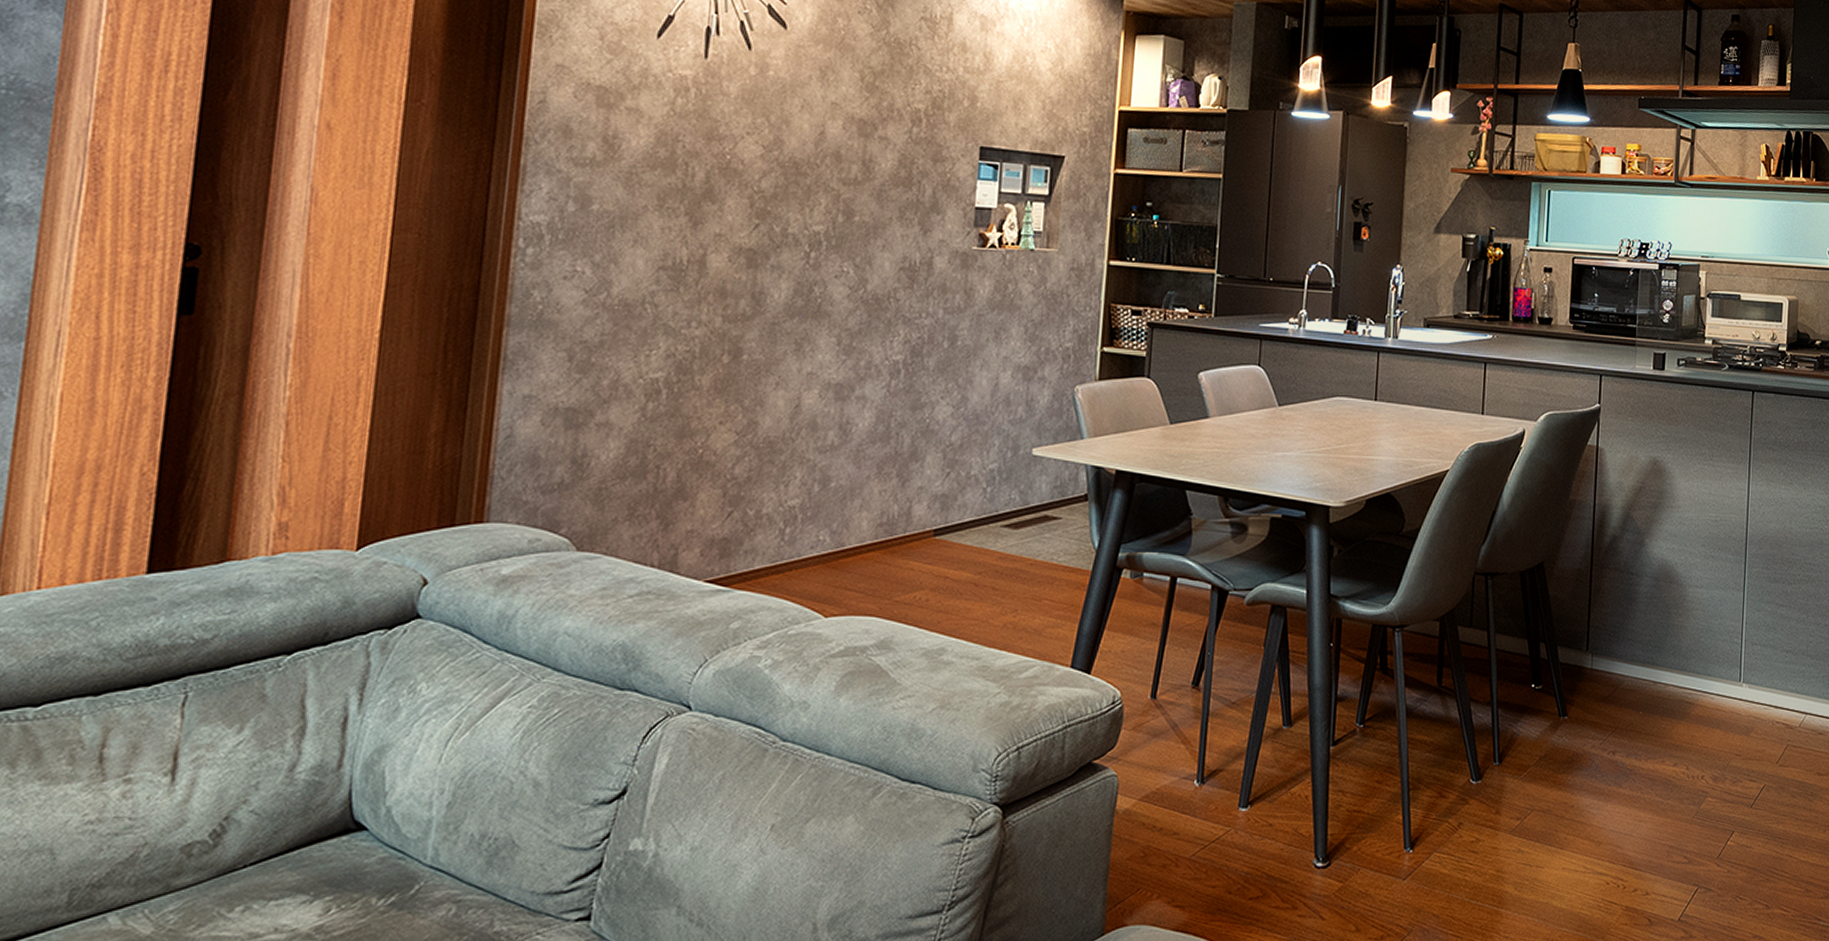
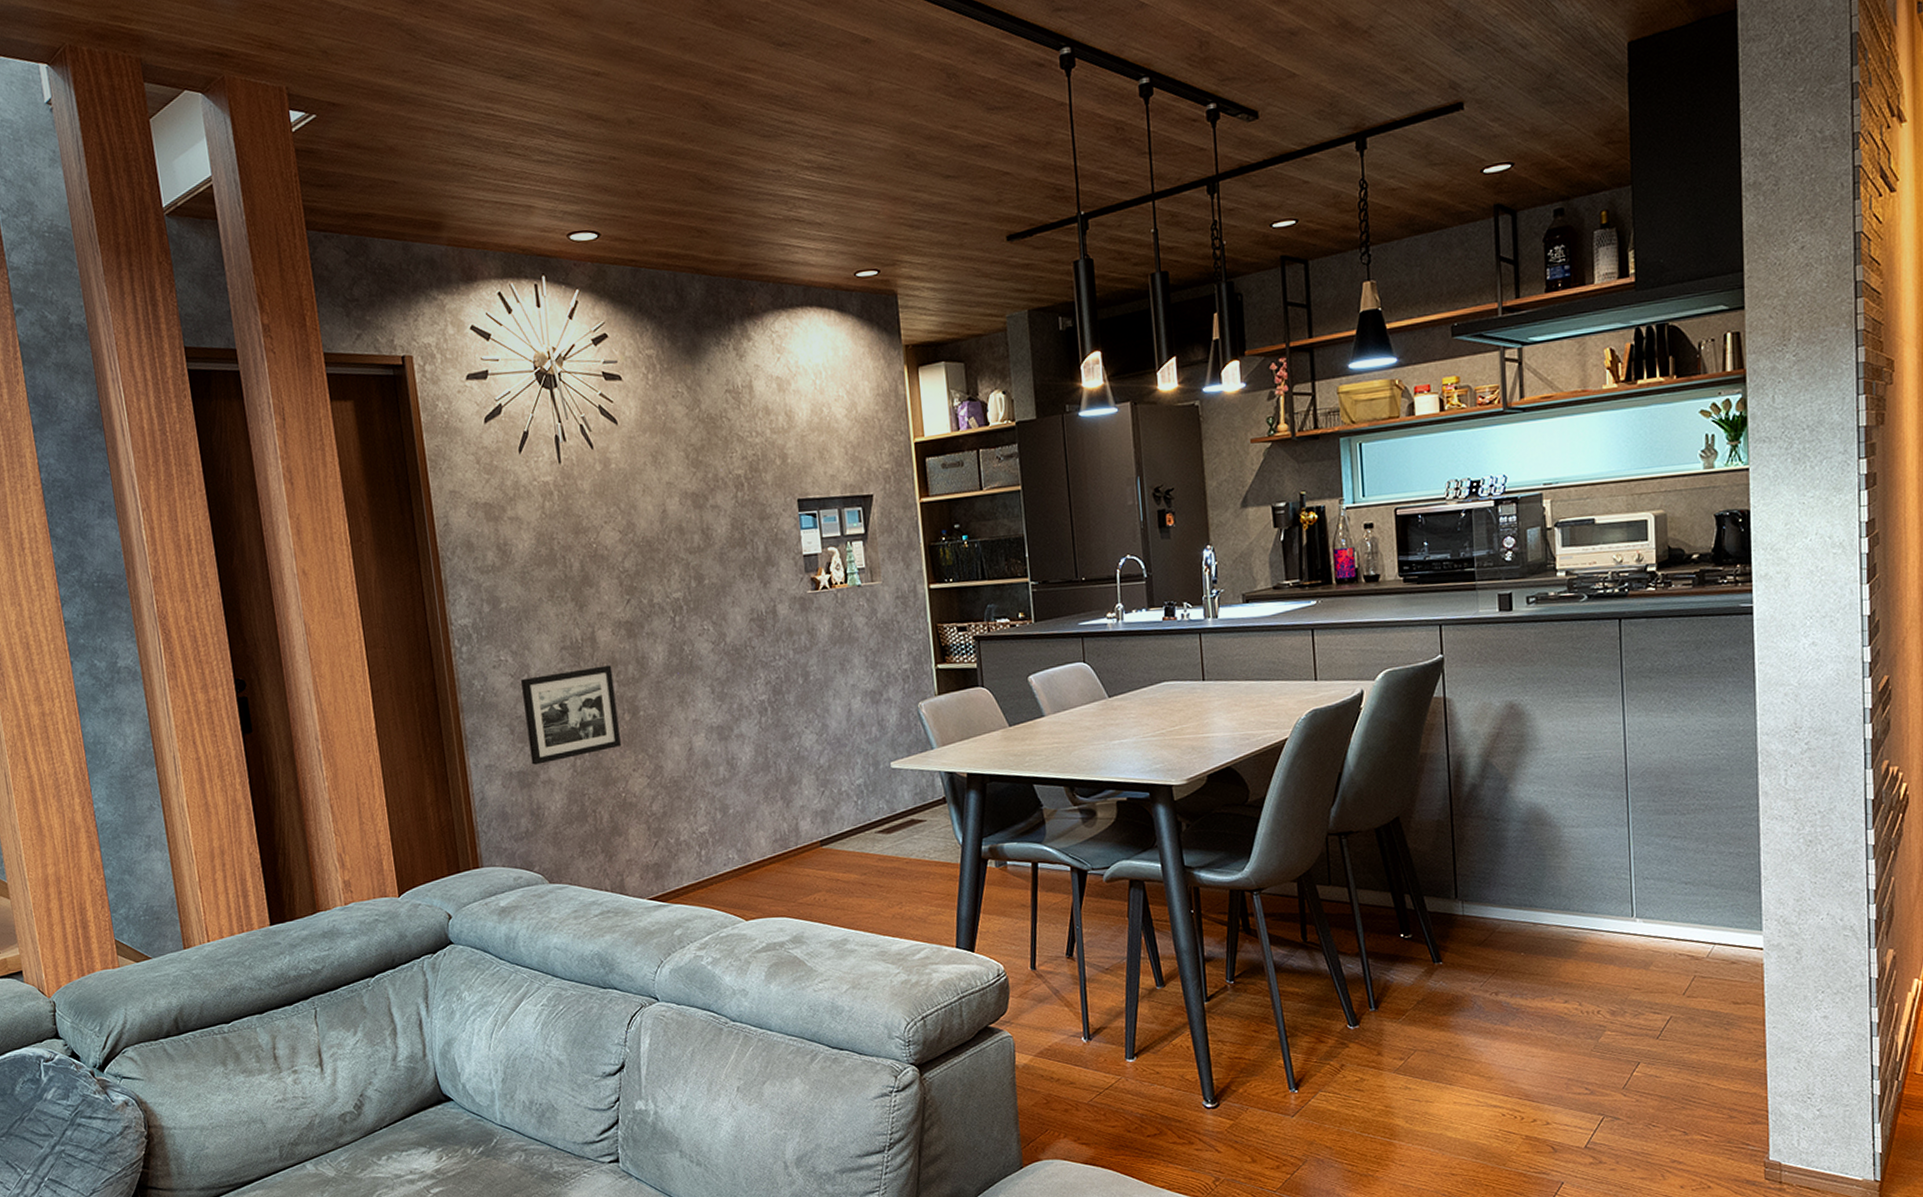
picture frame: none [587,295,719,402] -> present [521,665,621,765]

